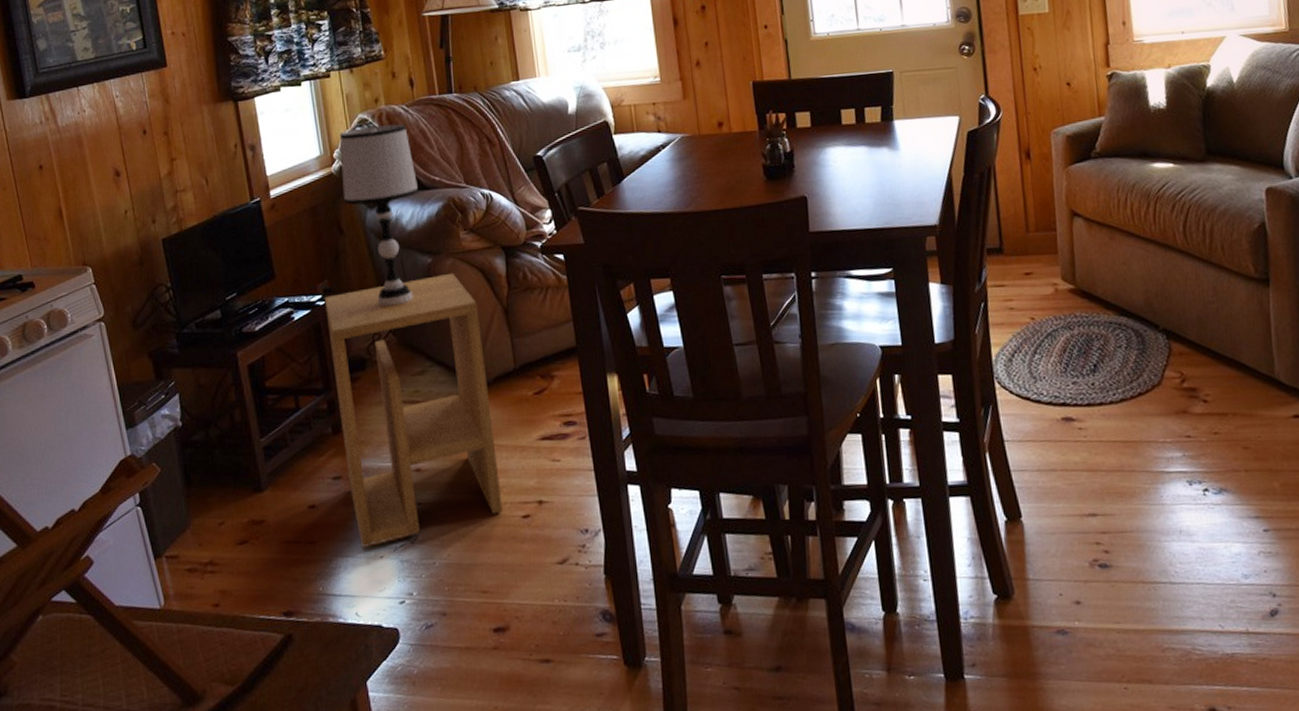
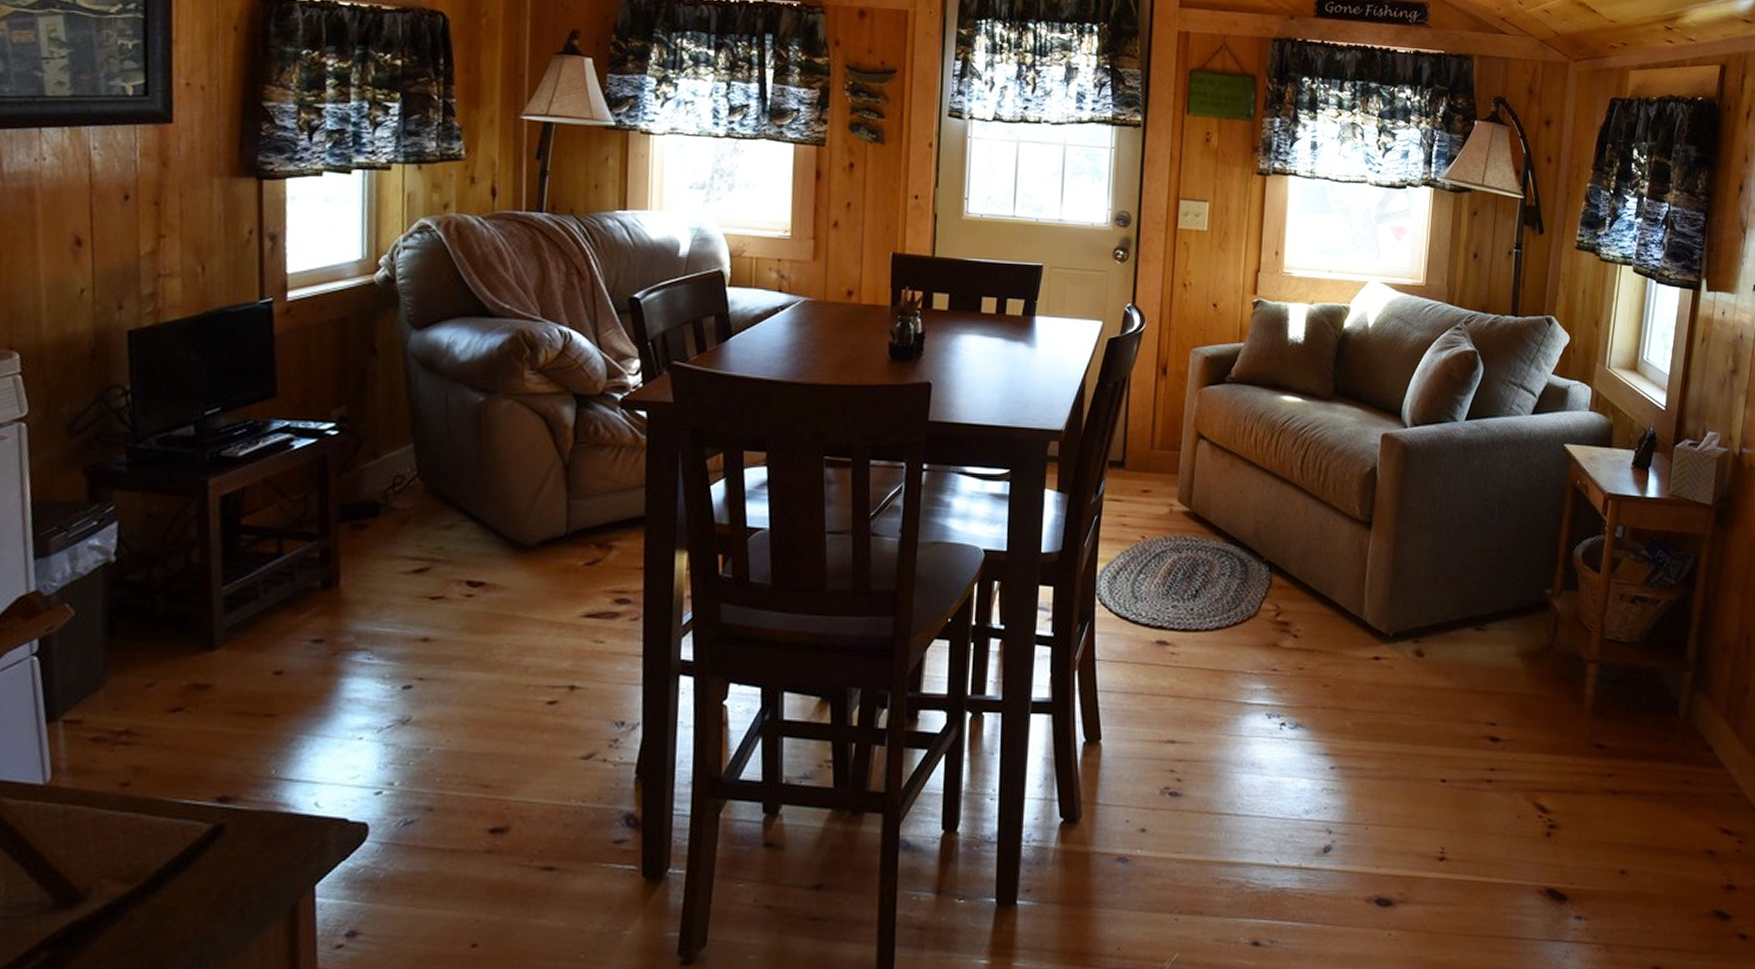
side table: present [324,272,503,549] -> none [333,416,533,727]
table lamp: present [340,123,419,307] -> none [383,234,482,447]

